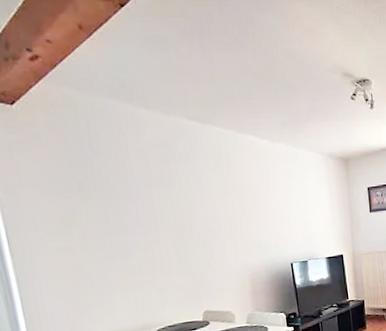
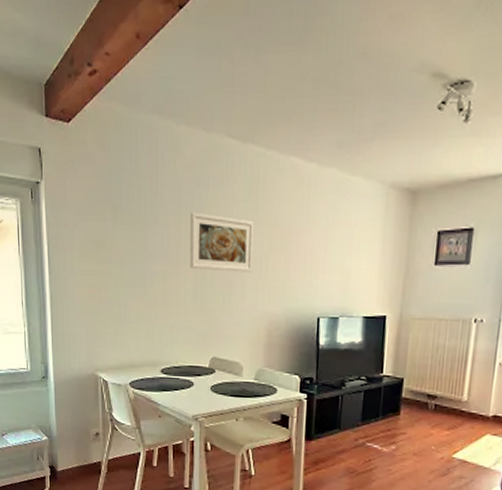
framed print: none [162,185,229,235] -> present [190,212,254,273]

